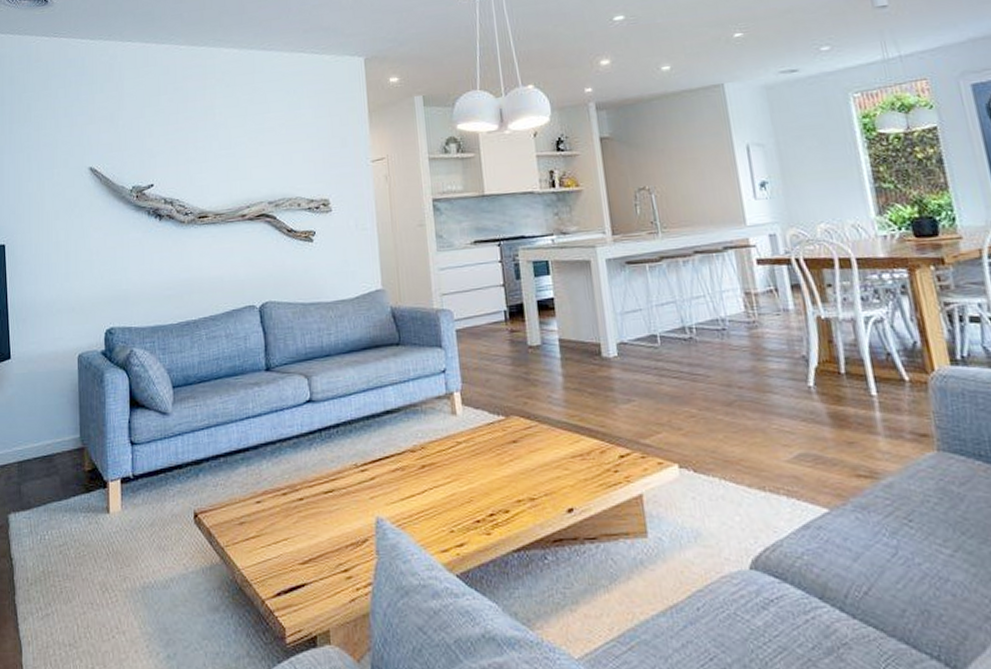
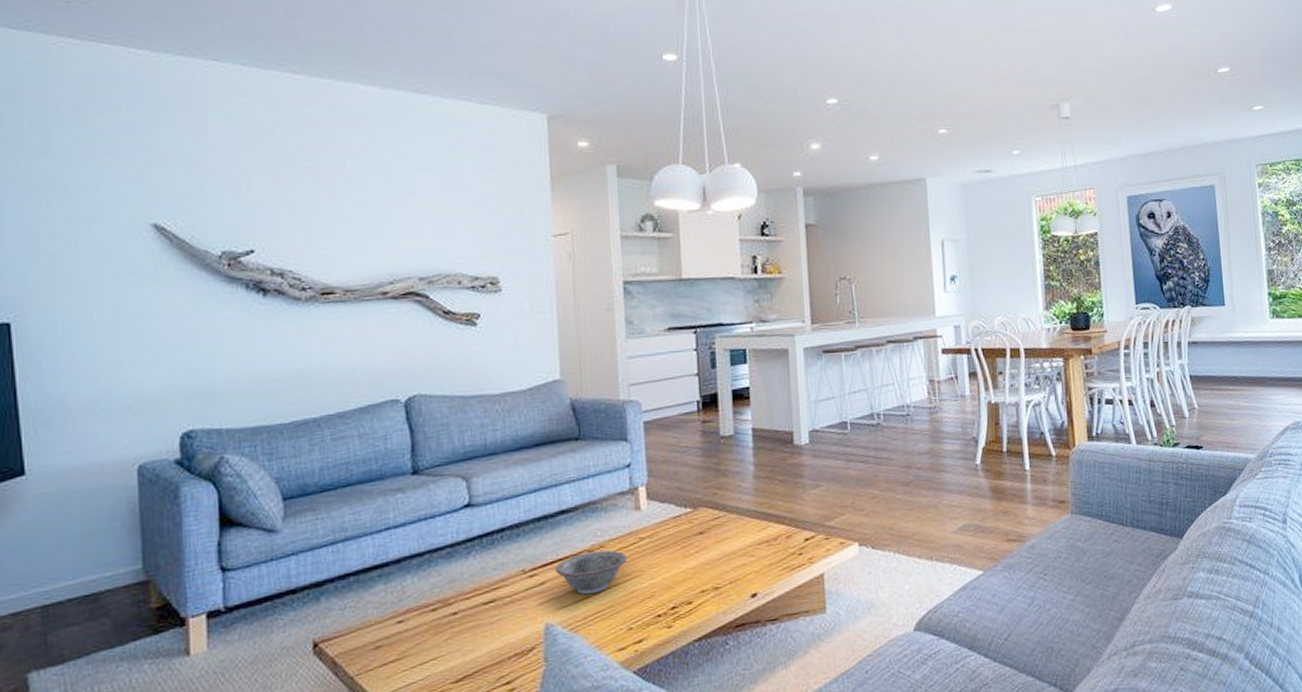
decorative bowl: none [383,452,446,494] -> present [556,550,627,595]

